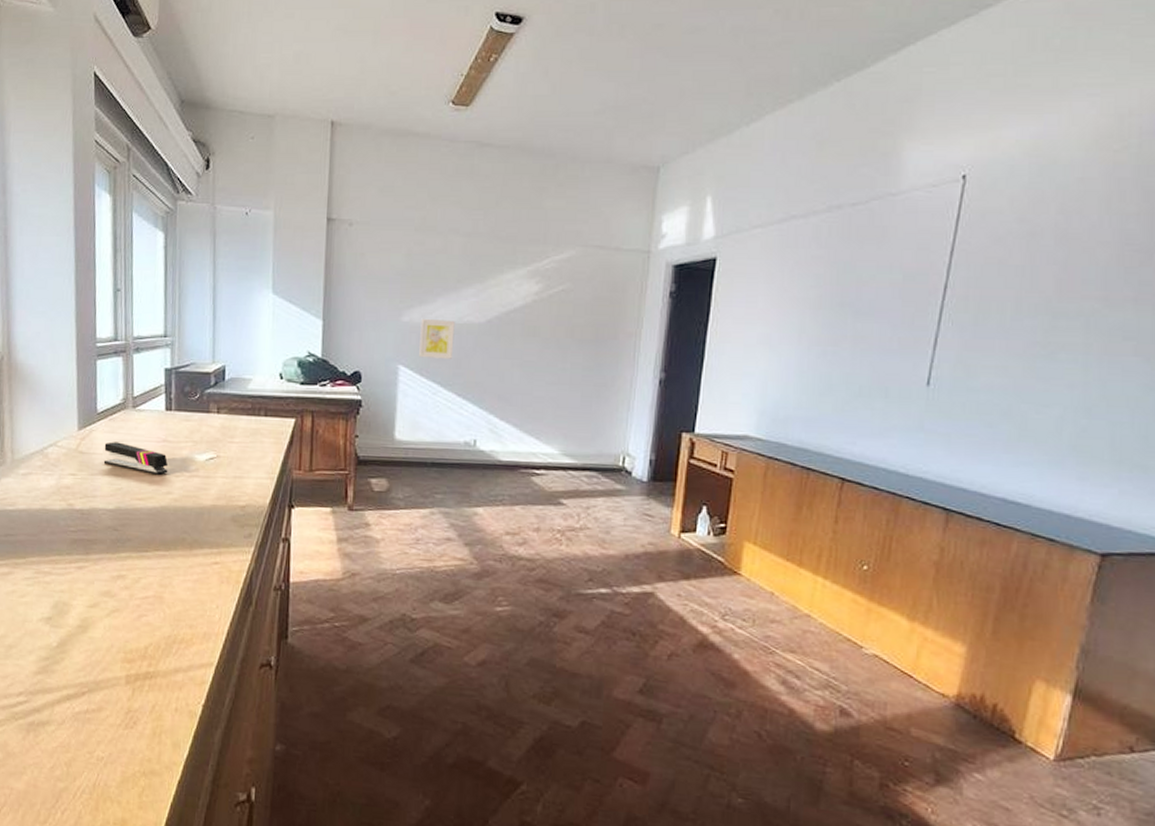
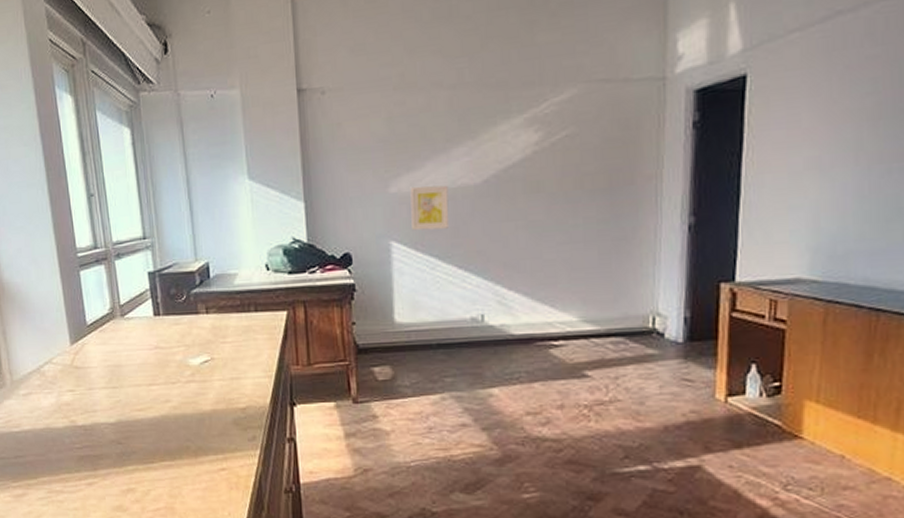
stapler: present [103,442,168,475] -> none [98,353,164,383]

